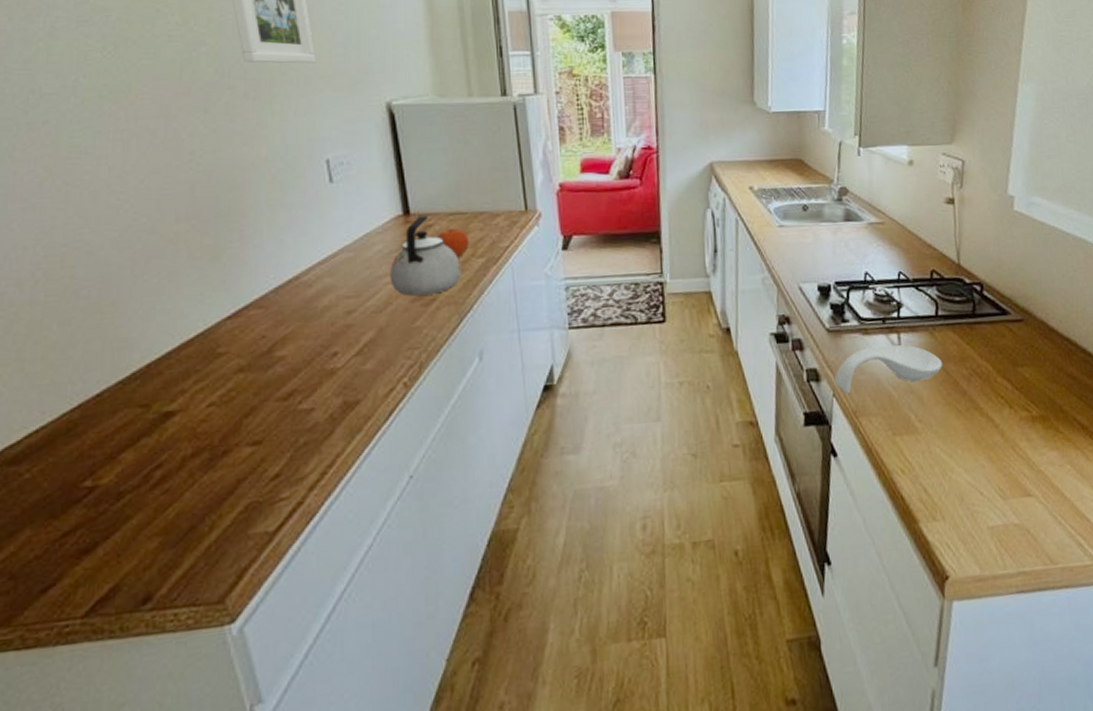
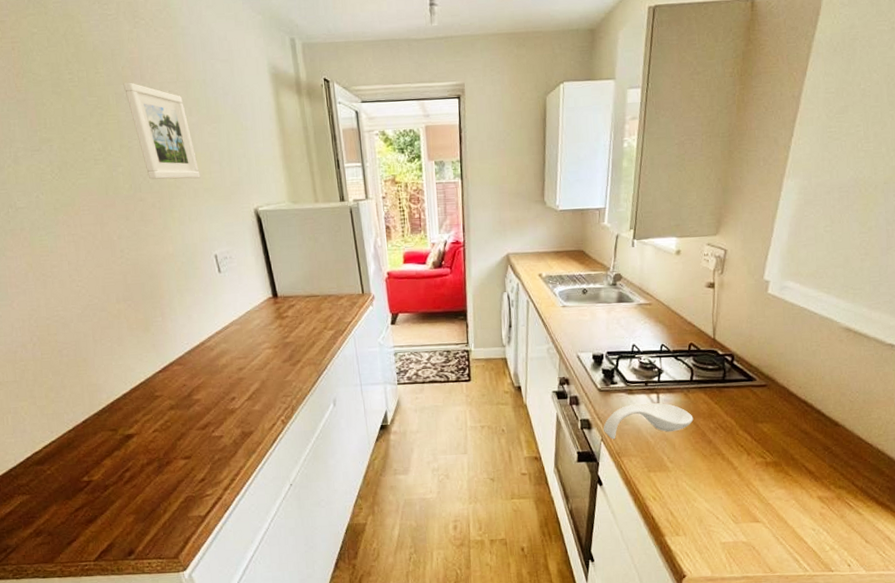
kettle: present [390,215,462,296] -> none [266,297,318,358]
fruit: present [438,228,470,258] -> none [299,307,322,330]

